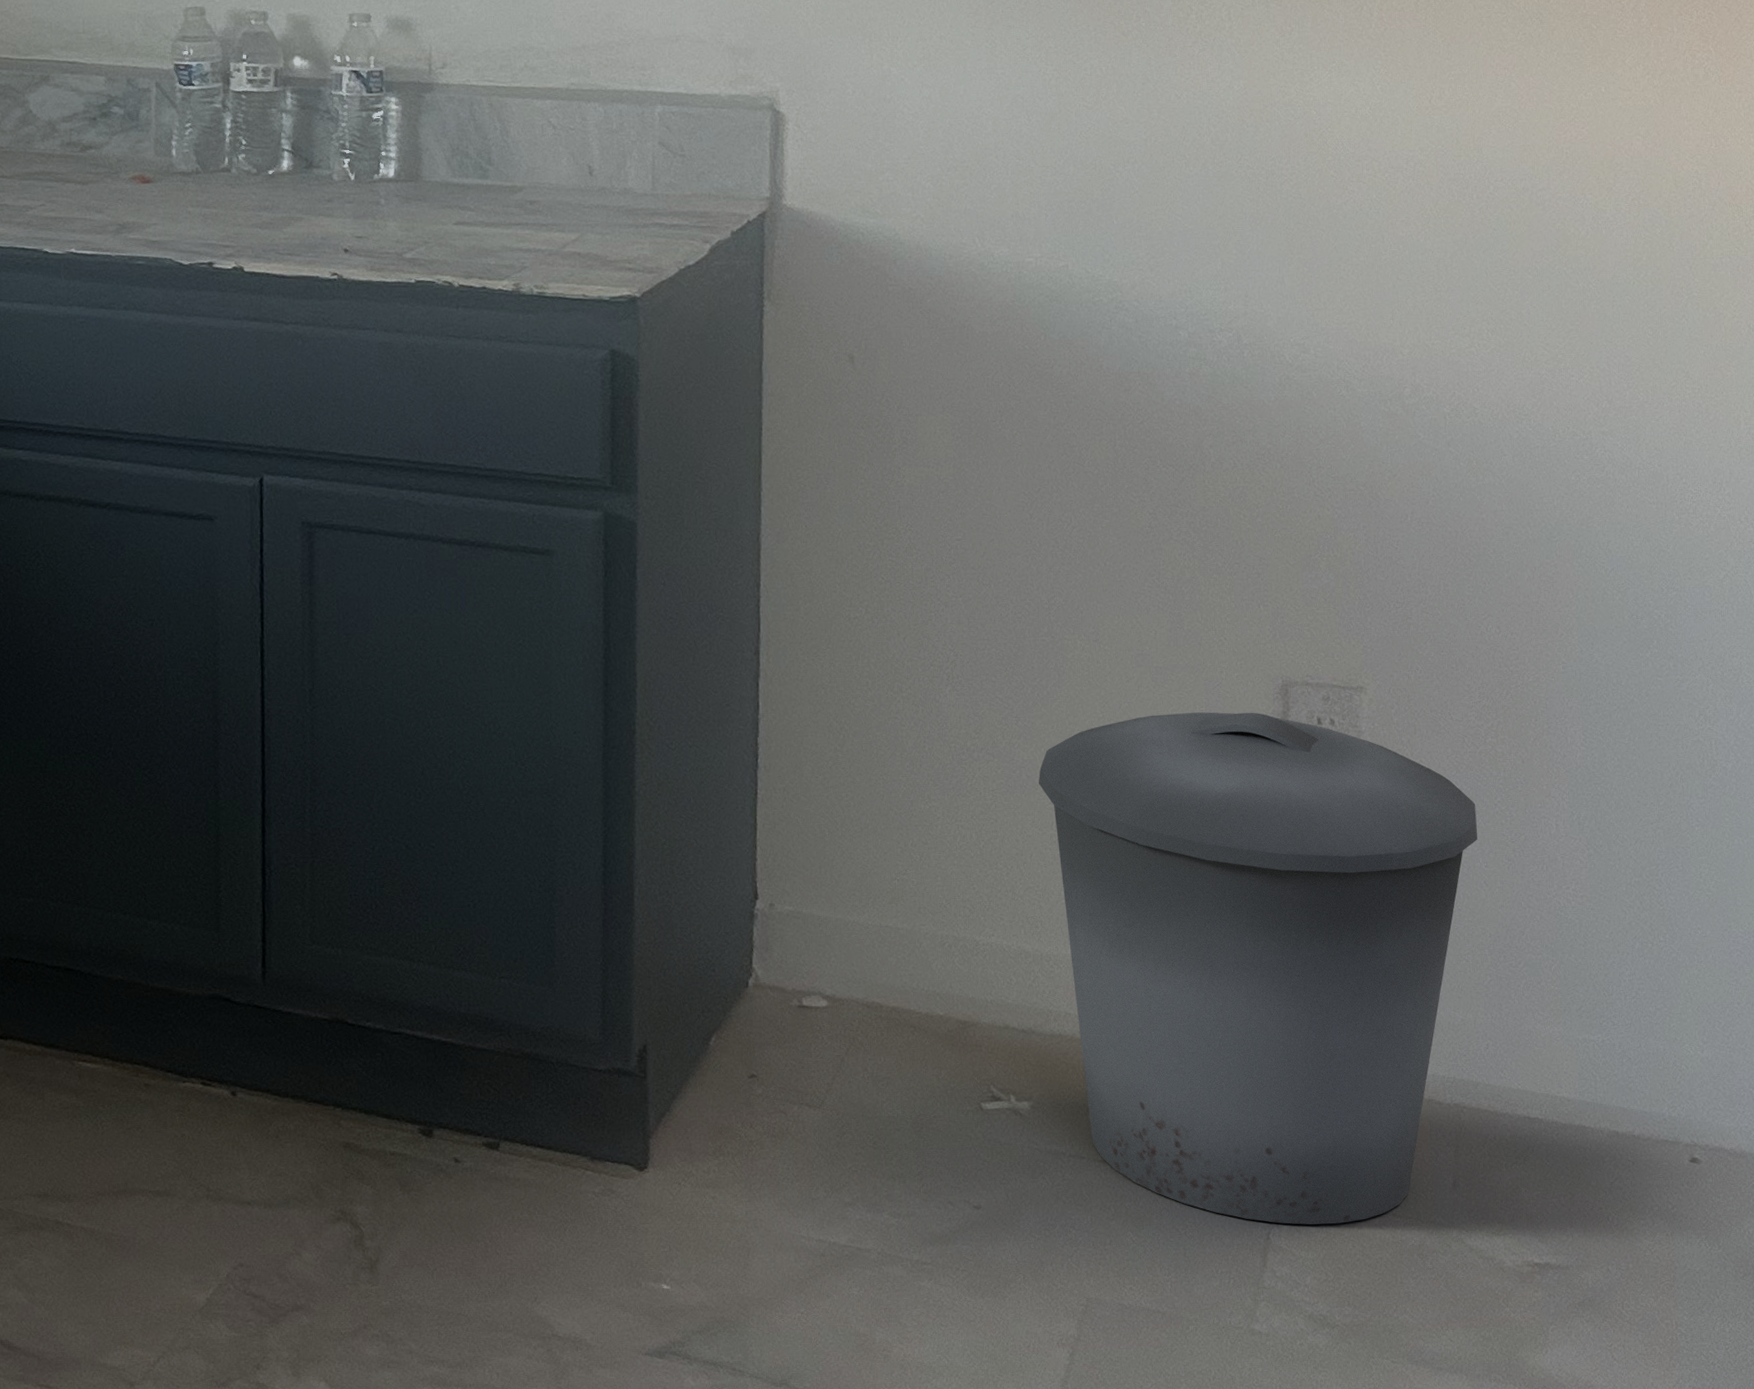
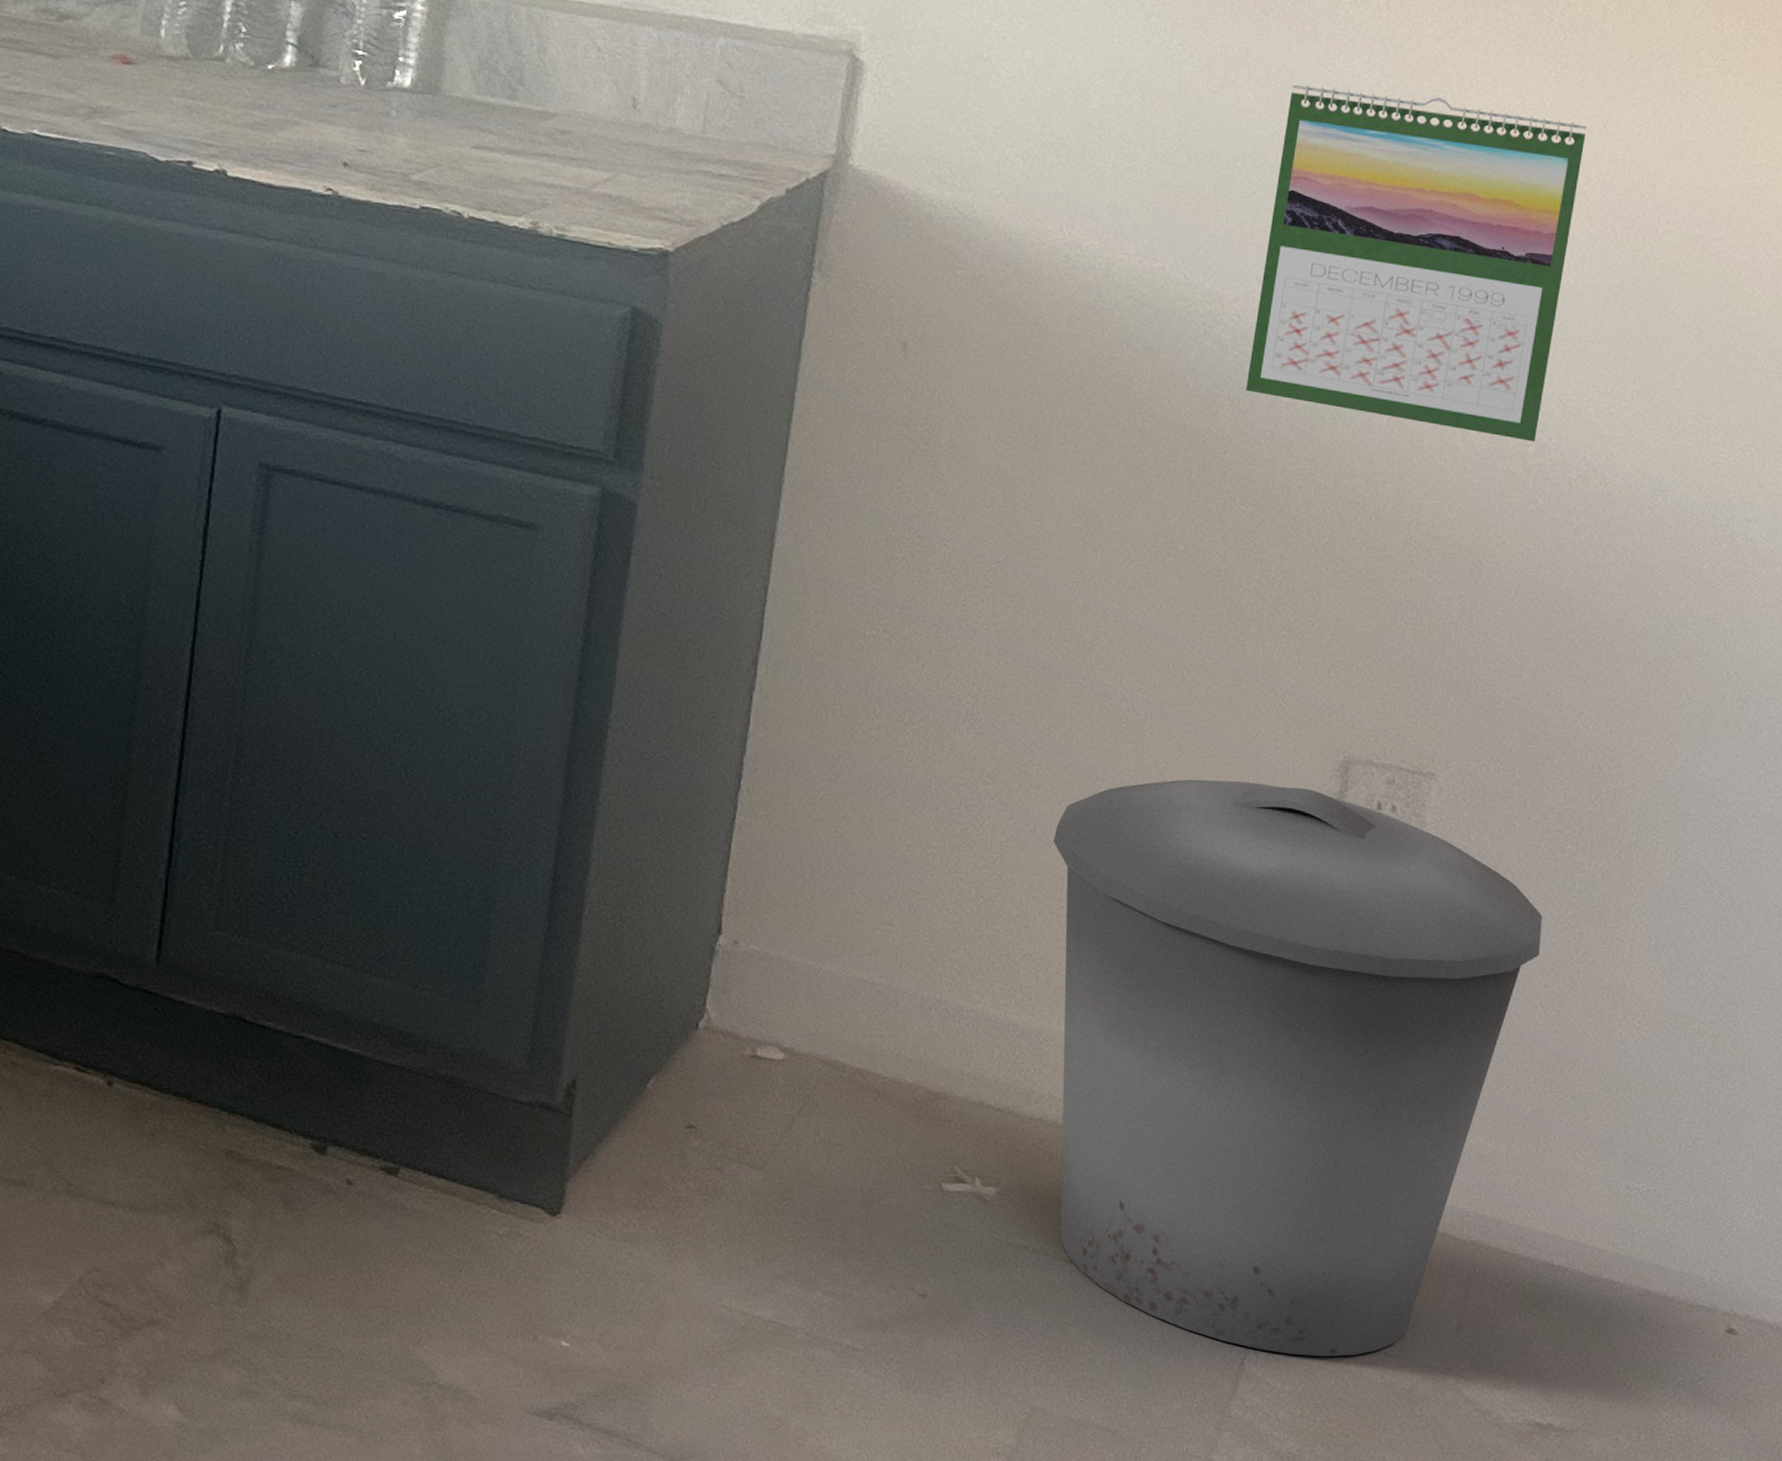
calendar: none [1152,92,1416,384] -> present [1246,84,1587,442]

